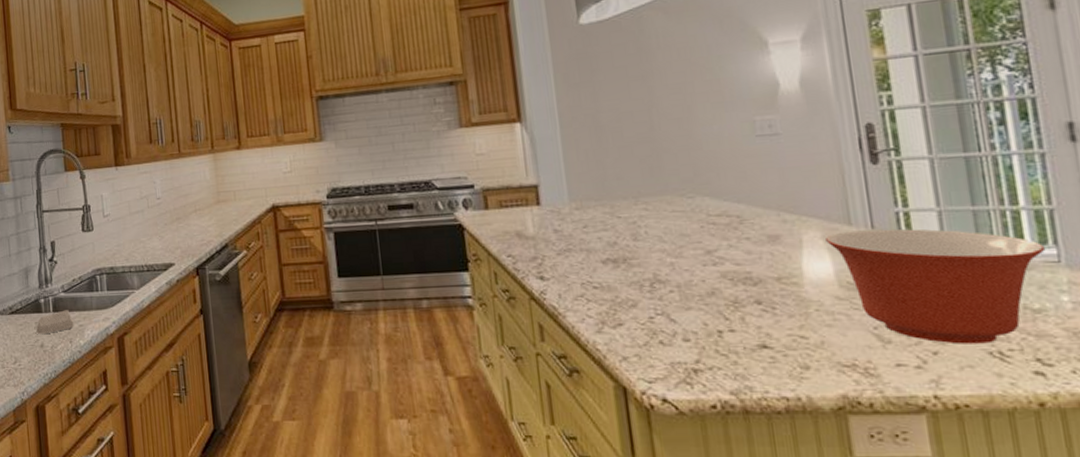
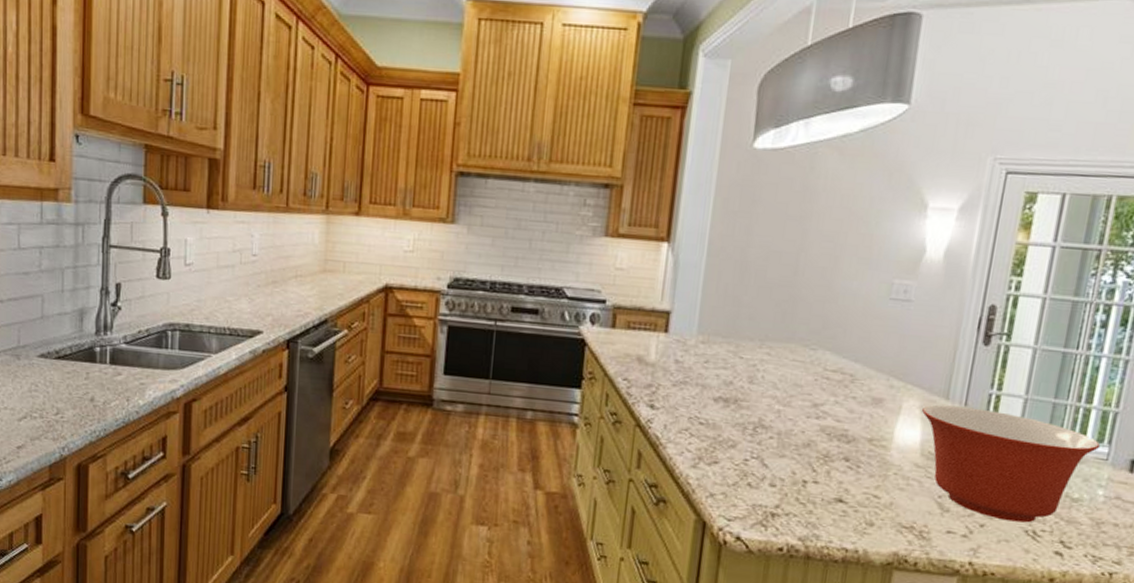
soap bar: present [36,310,75,335] -> none [87,363,135,388]

